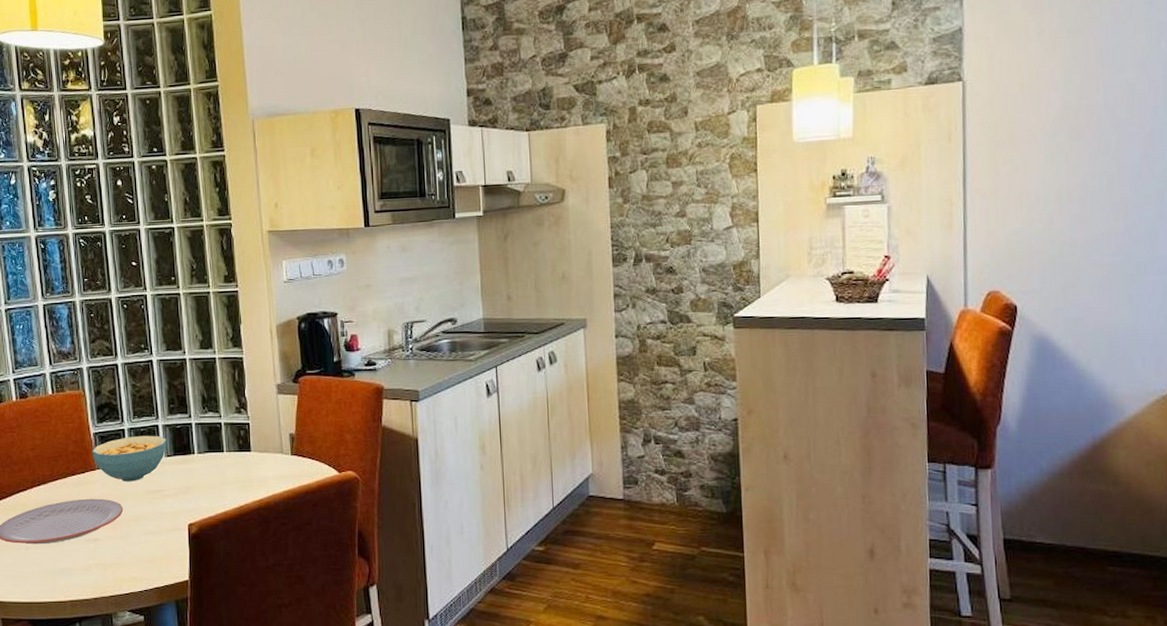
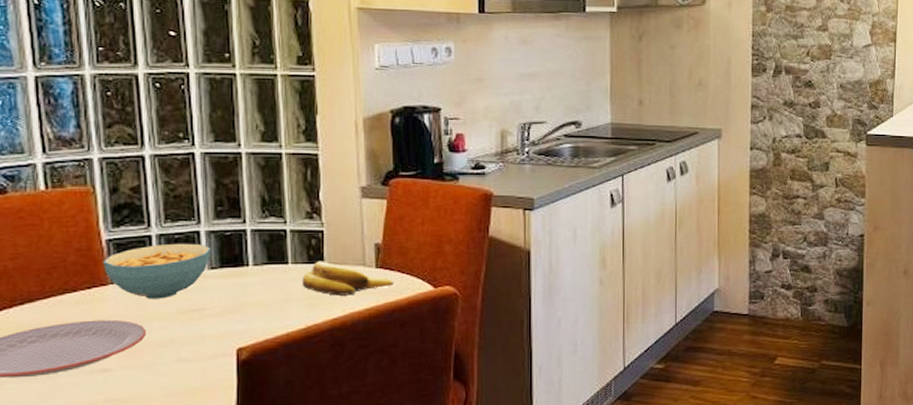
banana: none [234,449,306,479] -> present [301,261,394,296]

